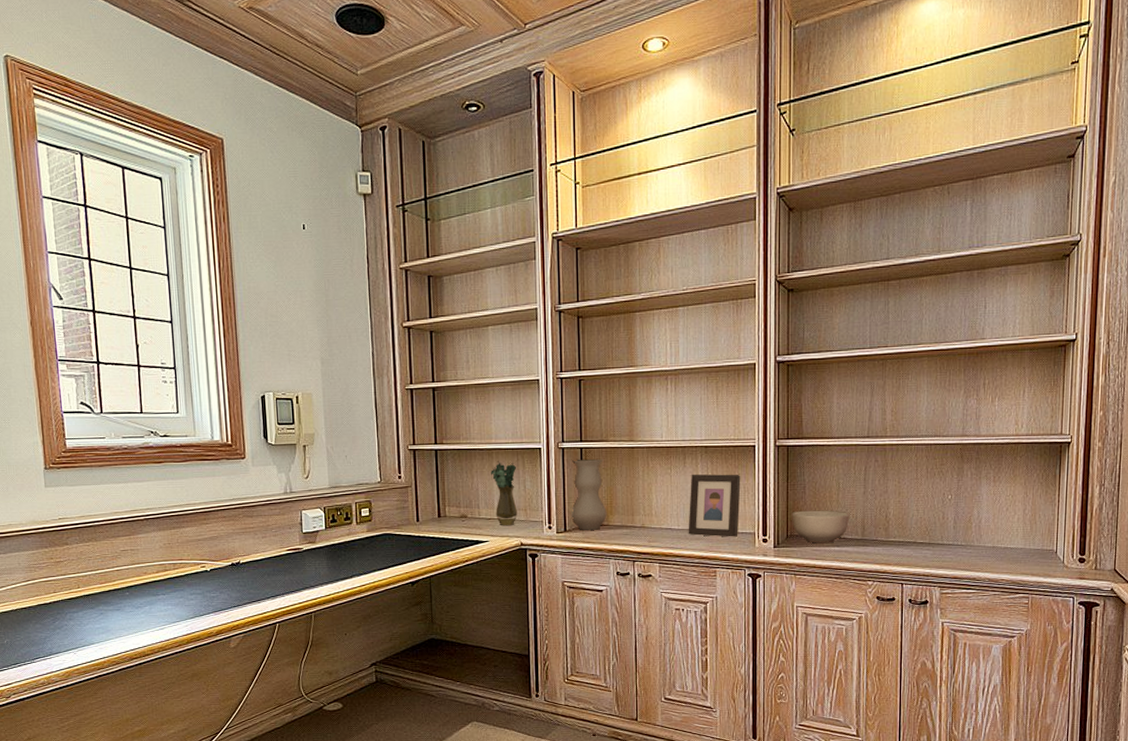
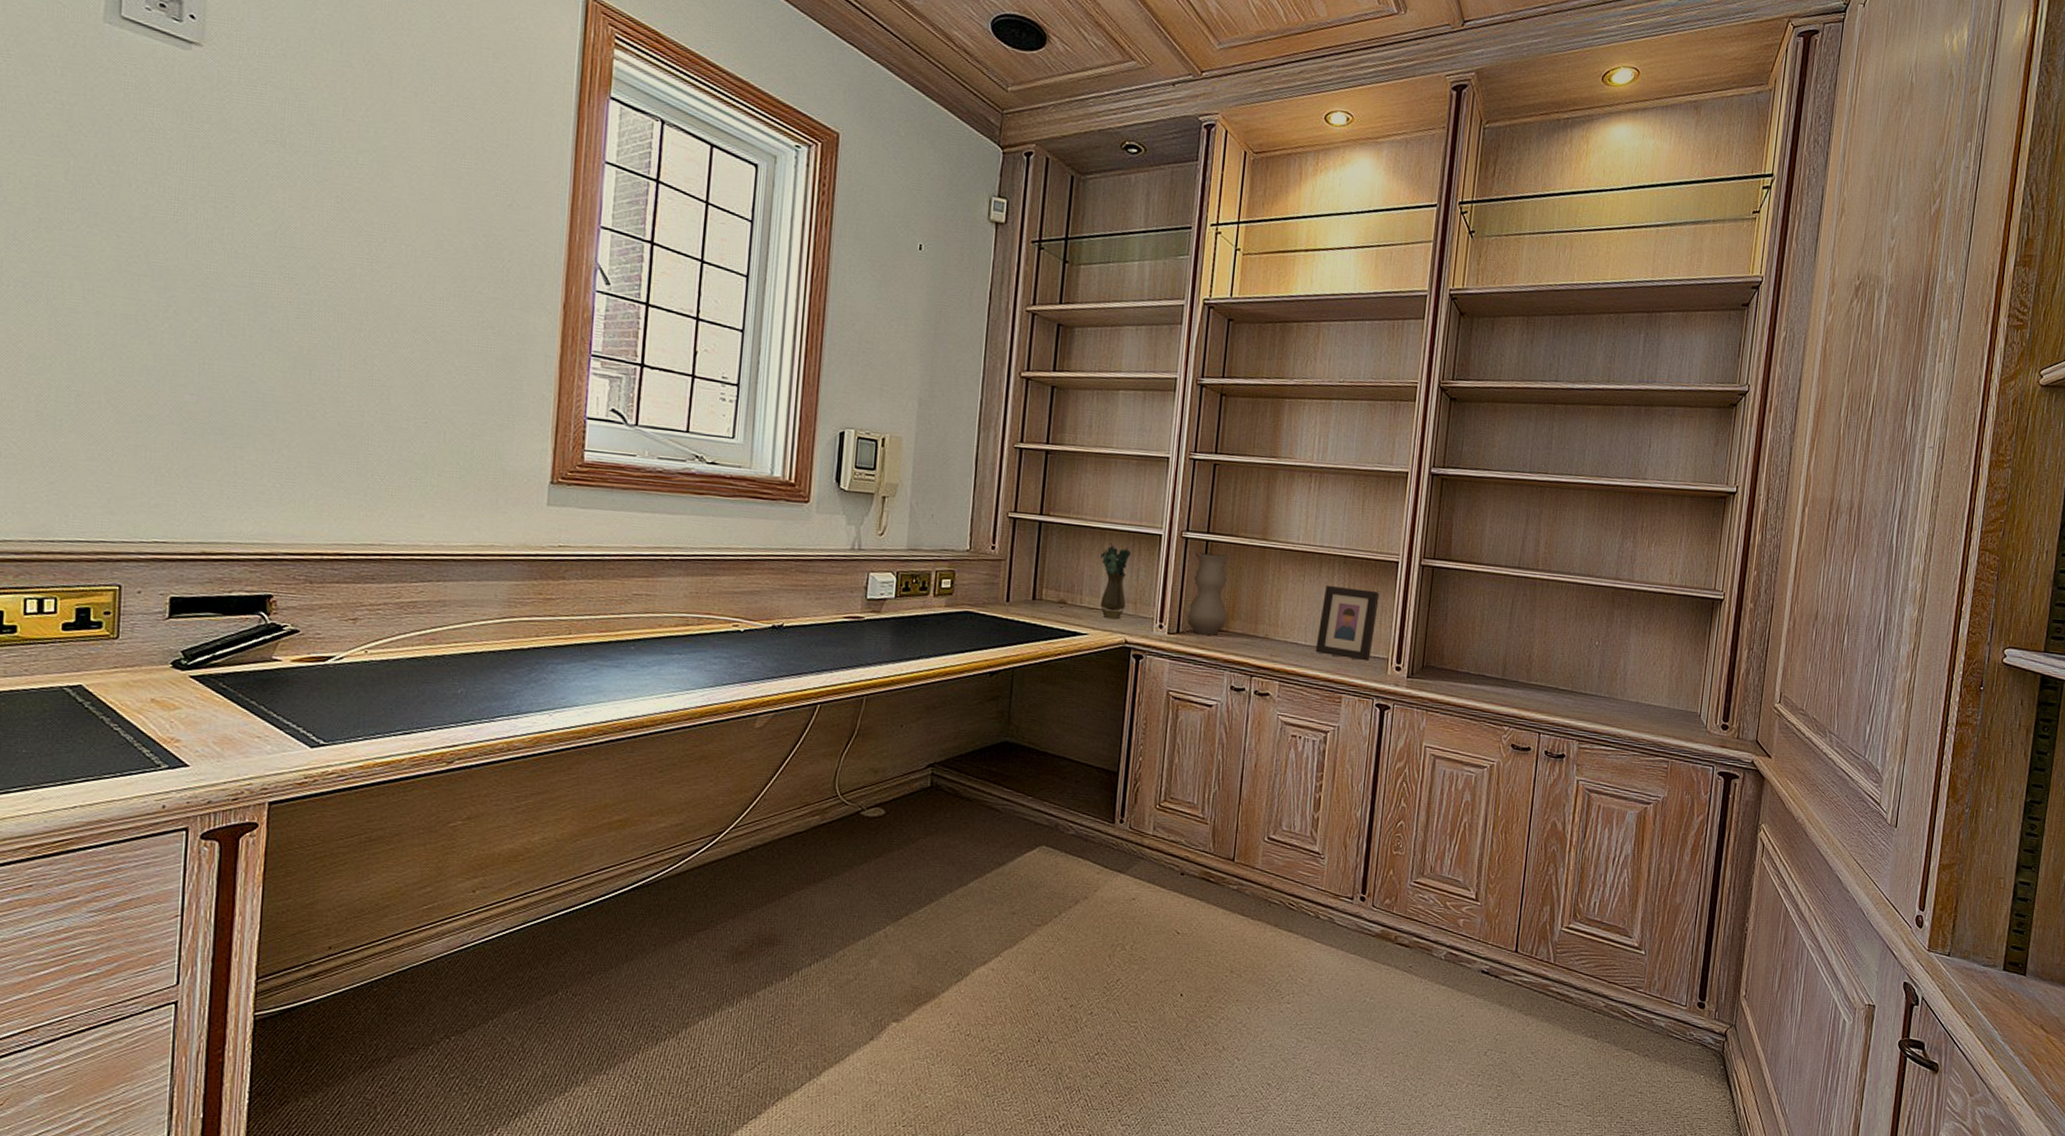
bowl: present [792,510,850,543] -> none [1429,639,1492,680]

